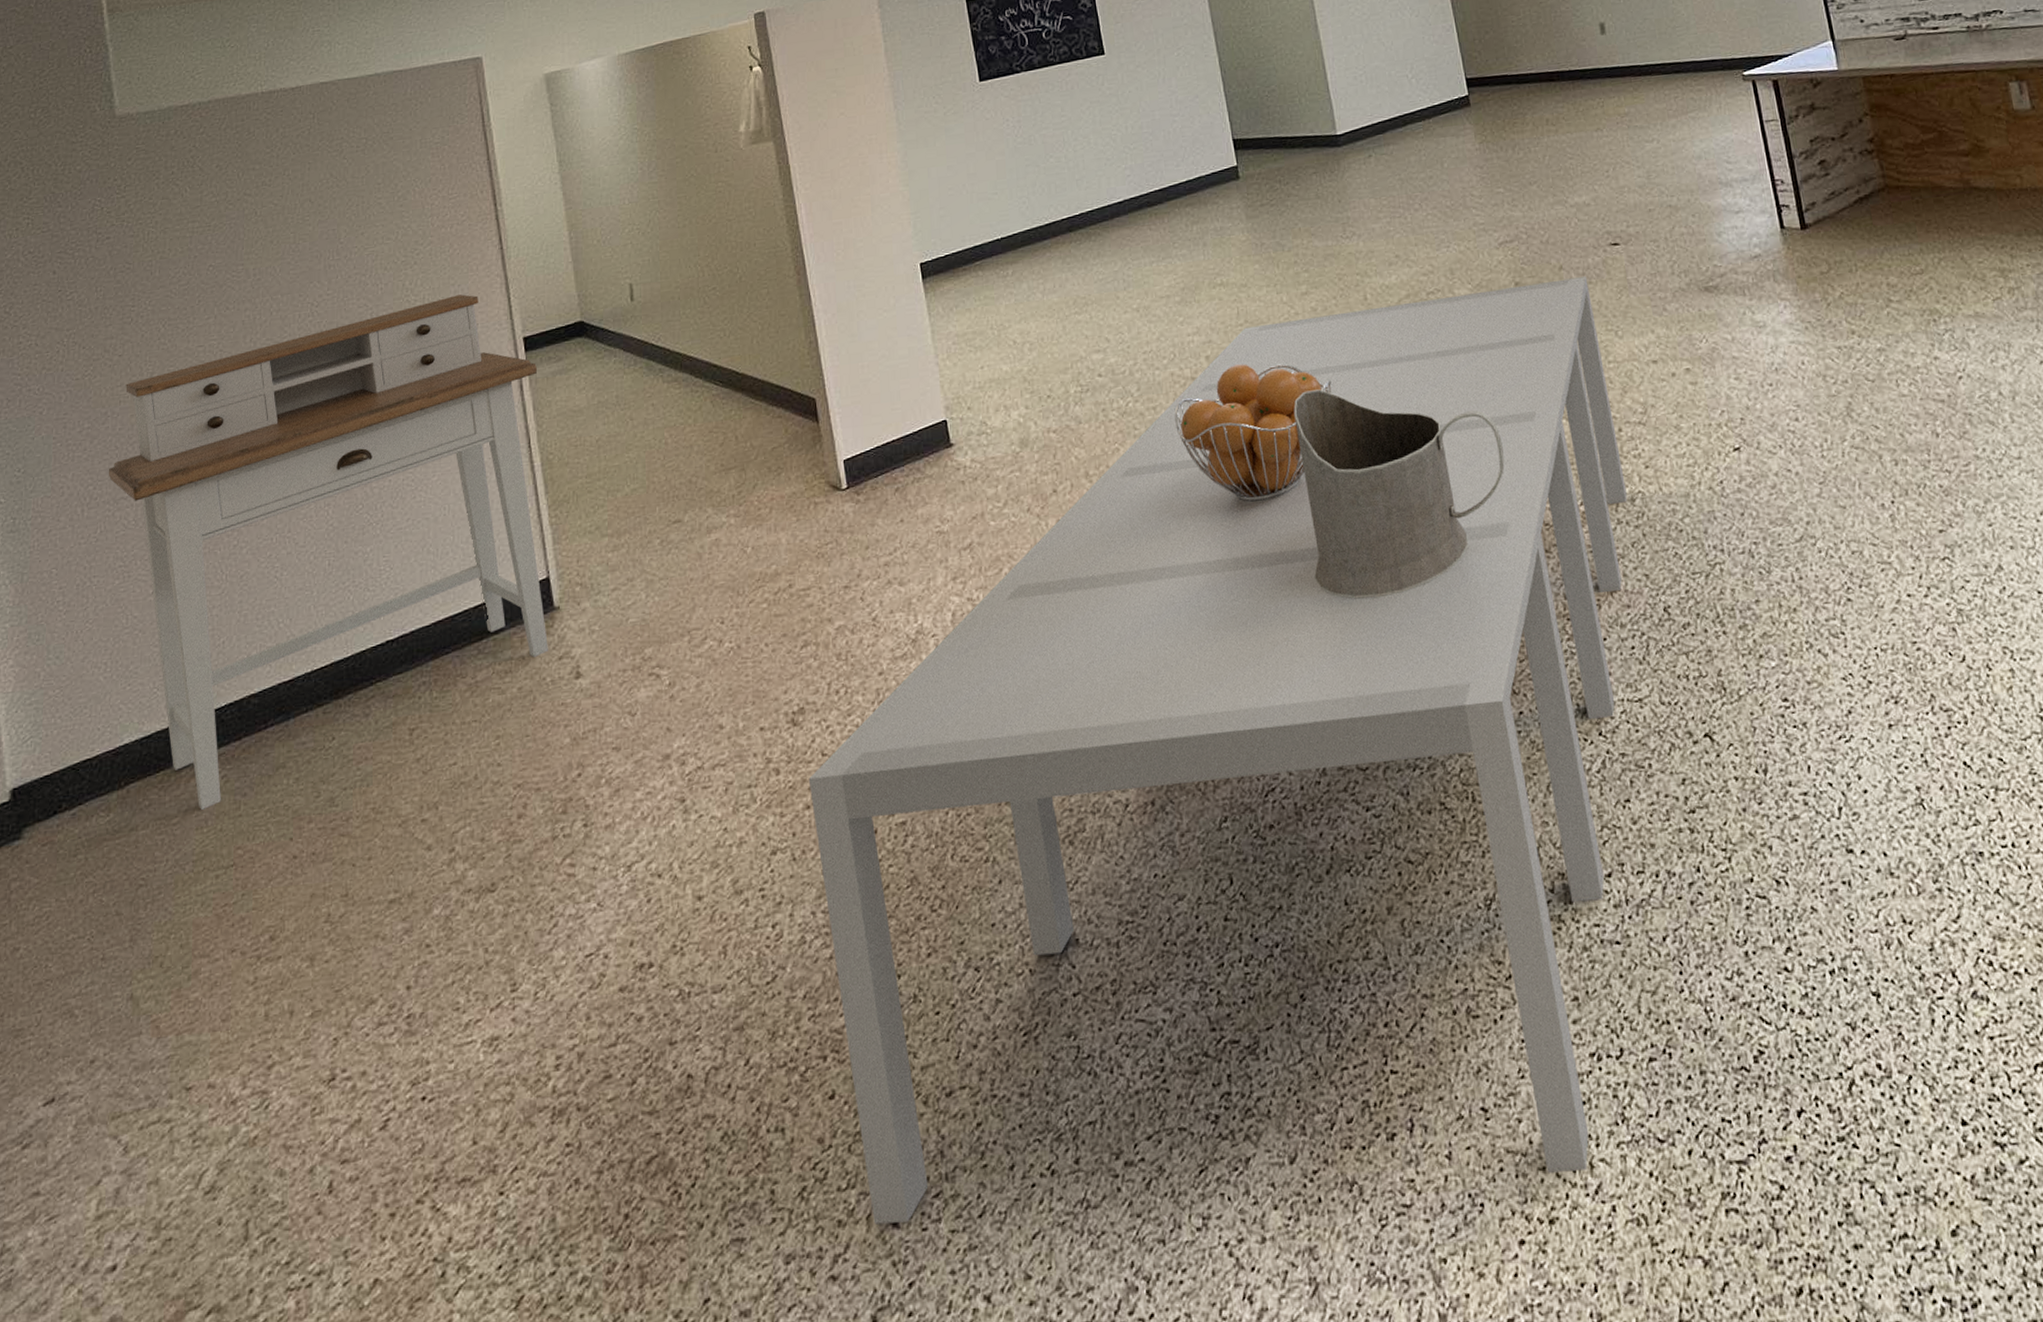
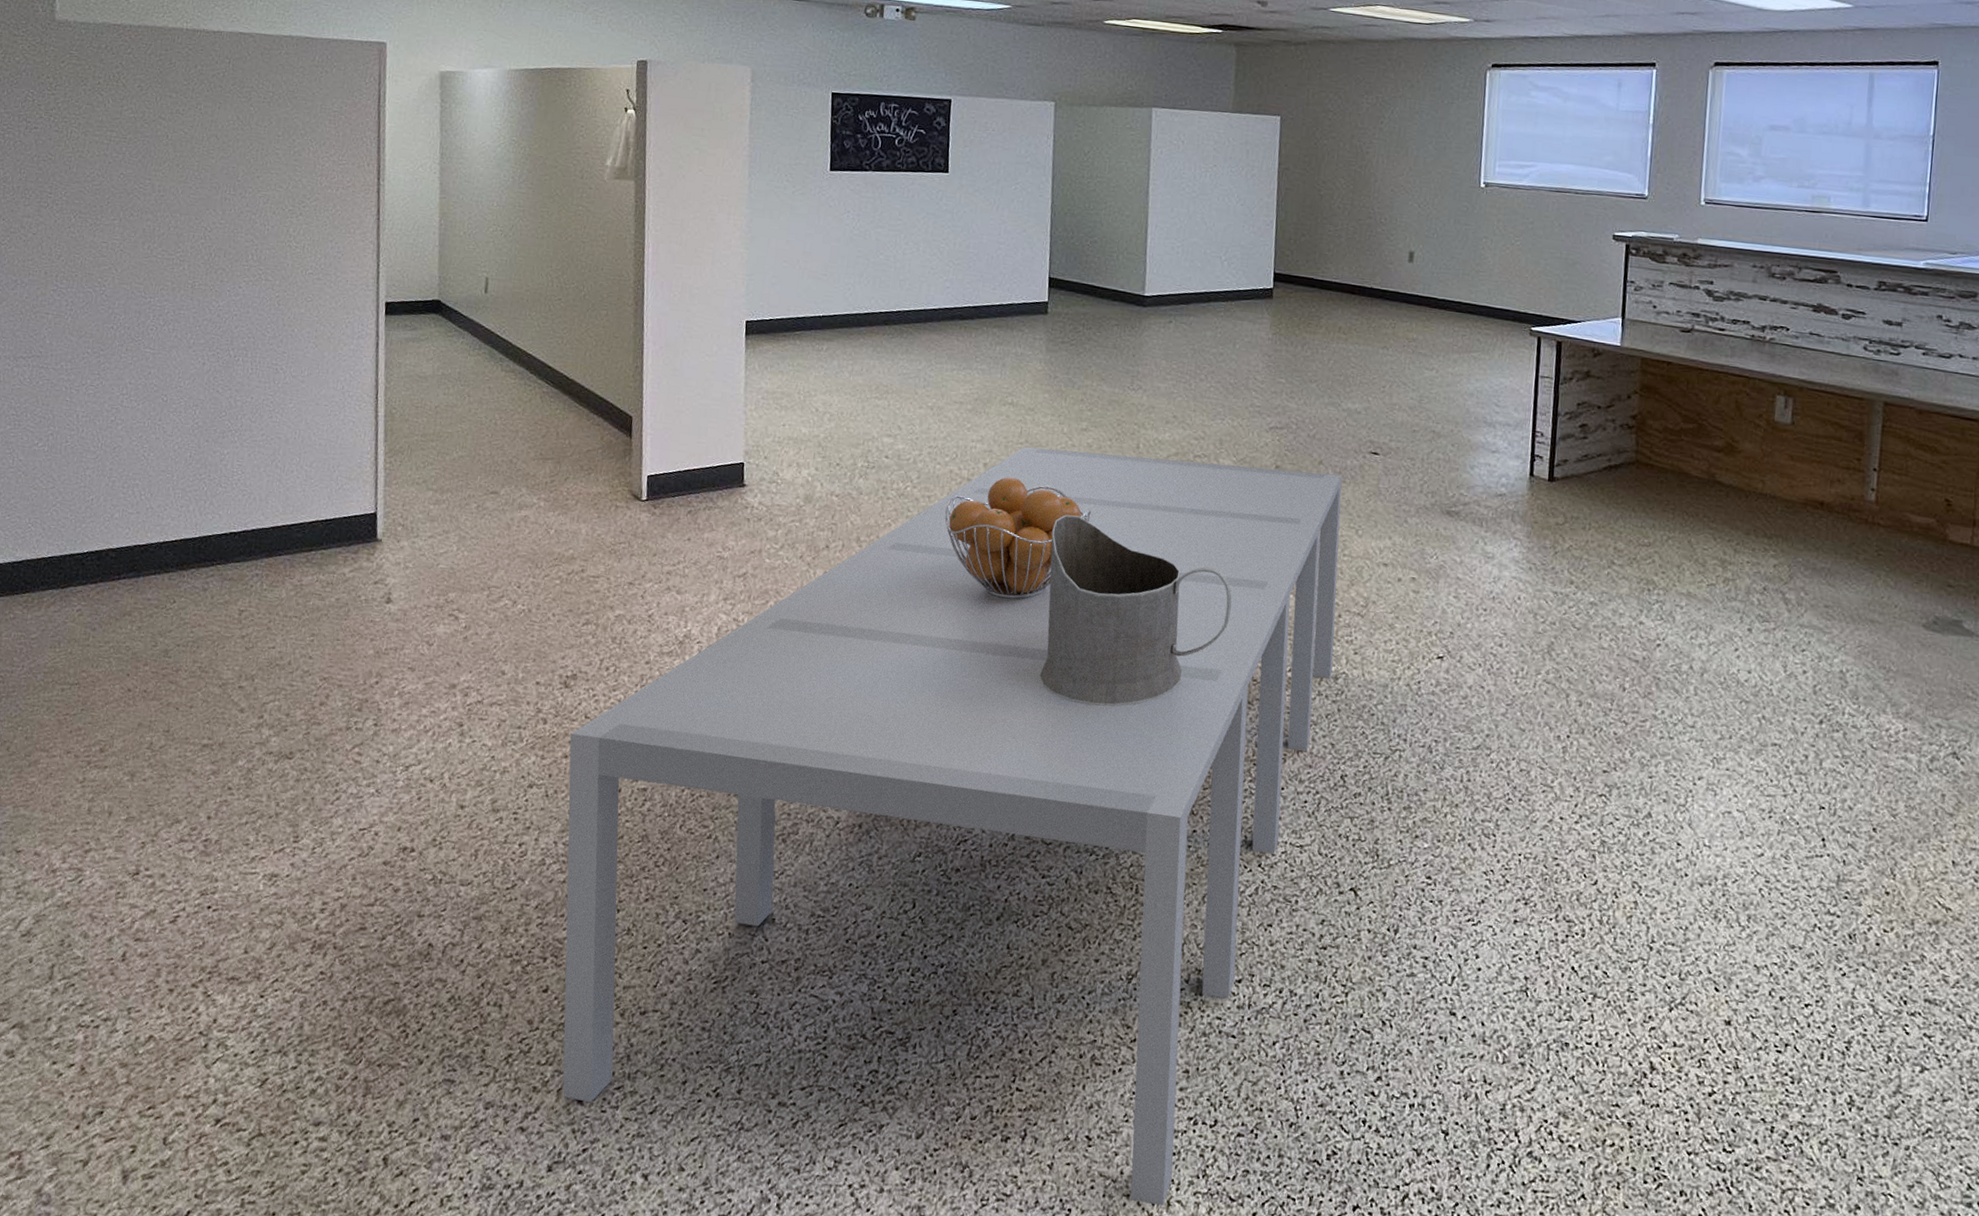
desk: present [108,294,549,810] -> none [11,250,394,633]

